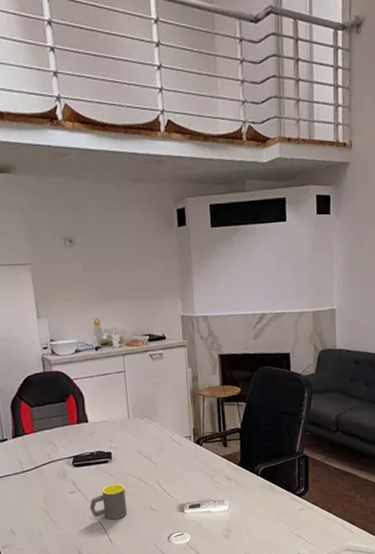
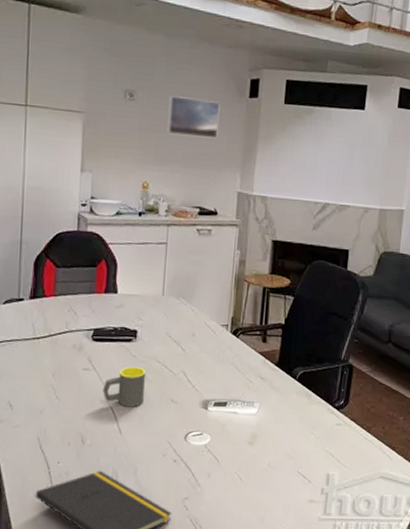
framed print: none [105,235,155,272] -> present [167,95,220,139]

